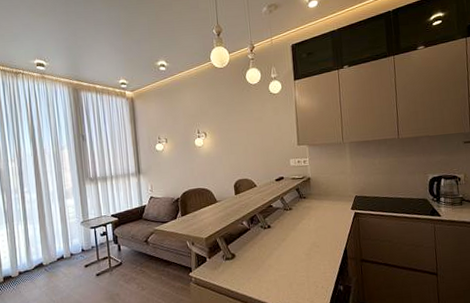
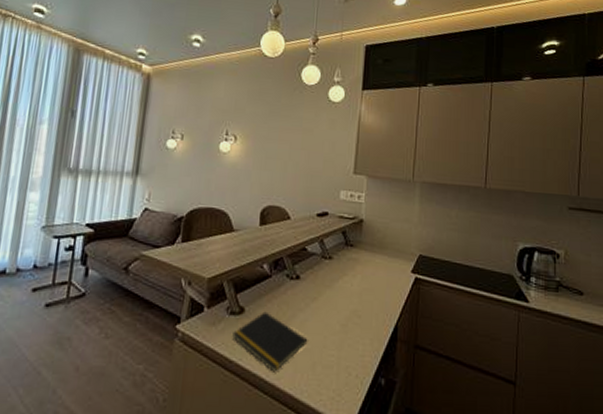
notepad: none [230,254,284,294] -> present [232,311,308,372]

